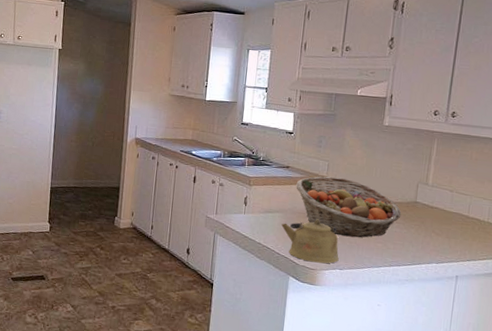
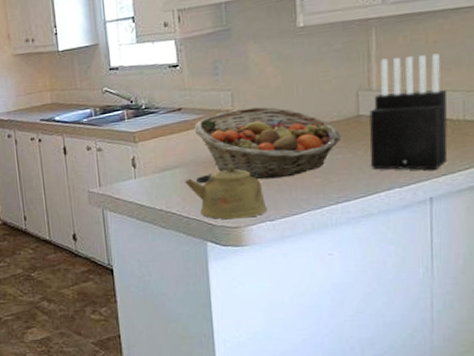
knife block: none [418,163,480,255] -> present [369,53,448,170]

